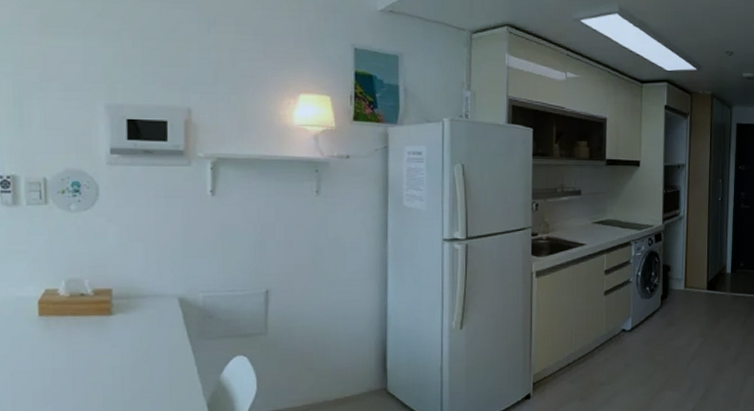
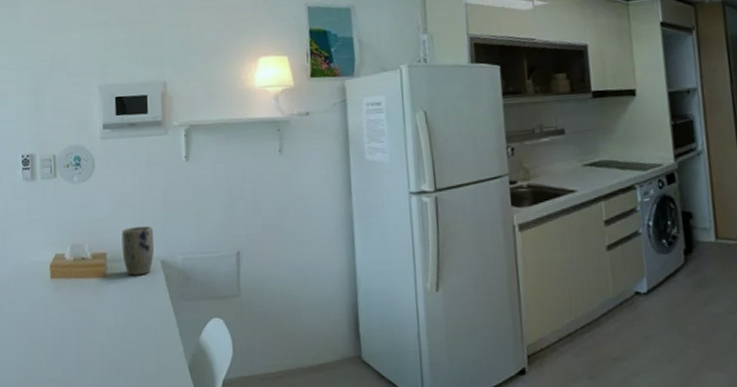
plant pot: none [131,262,171,314] -> present [121,226,155,276]

